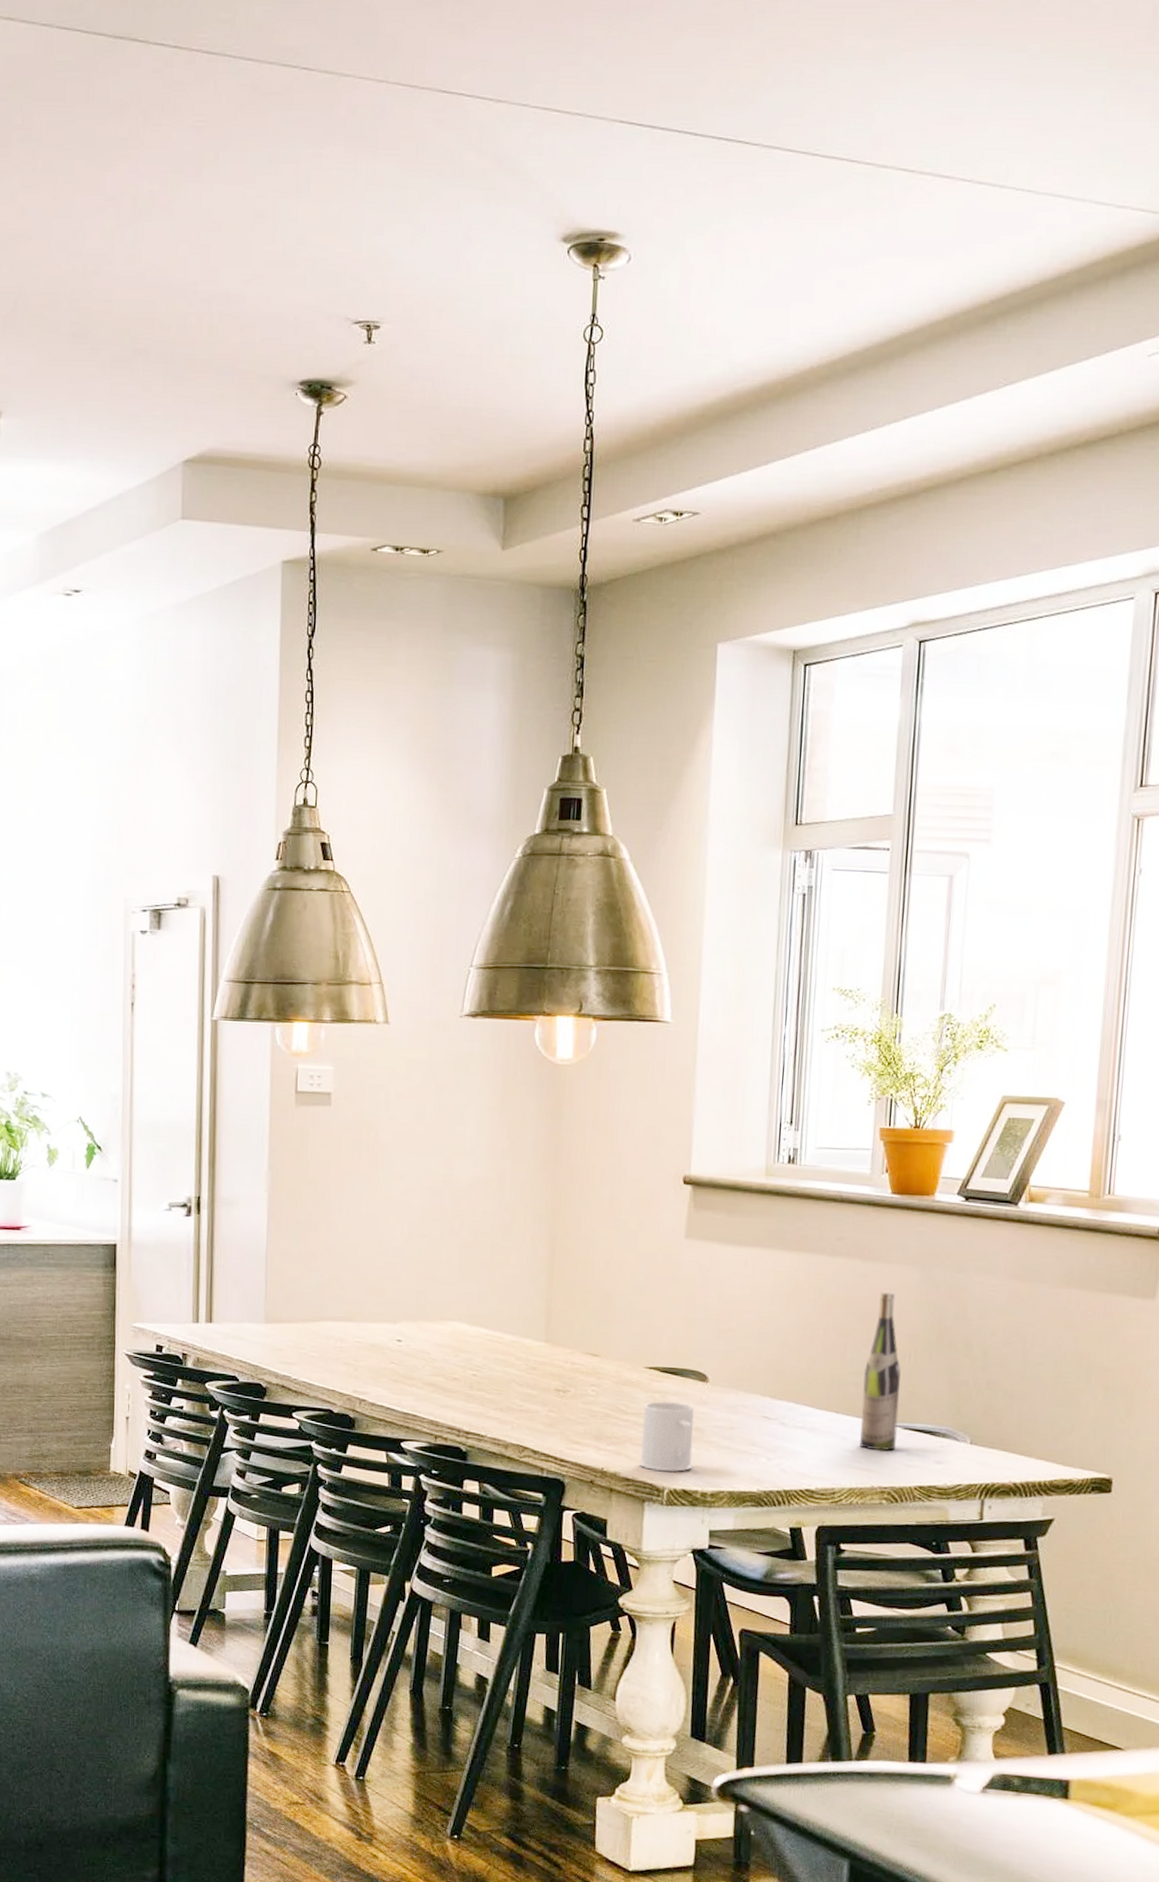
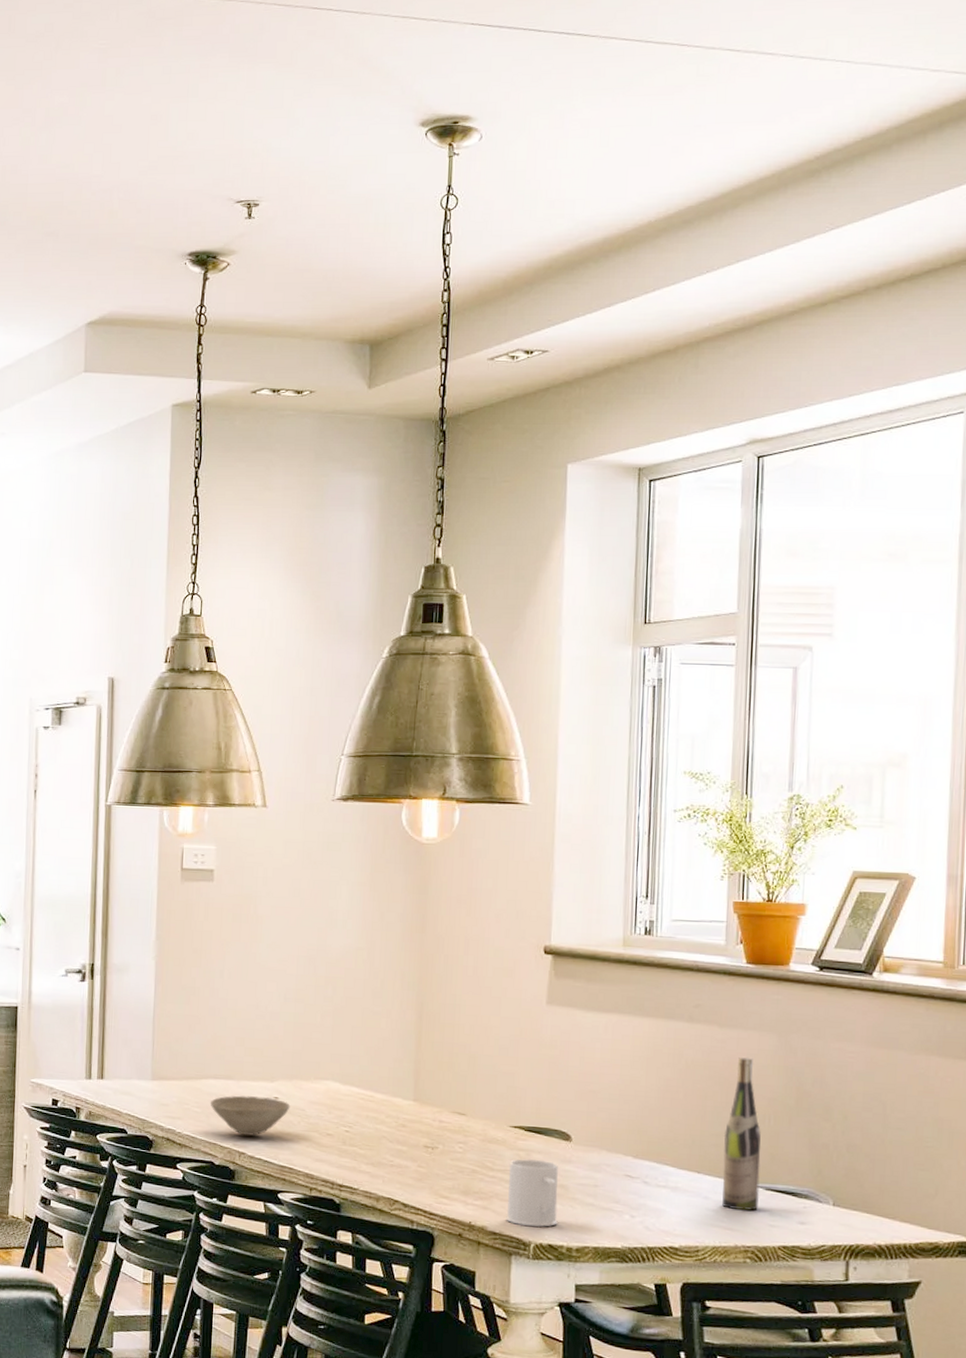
bowl: none [328,1338,414,1382] -> present [210,1095,290,1136]

